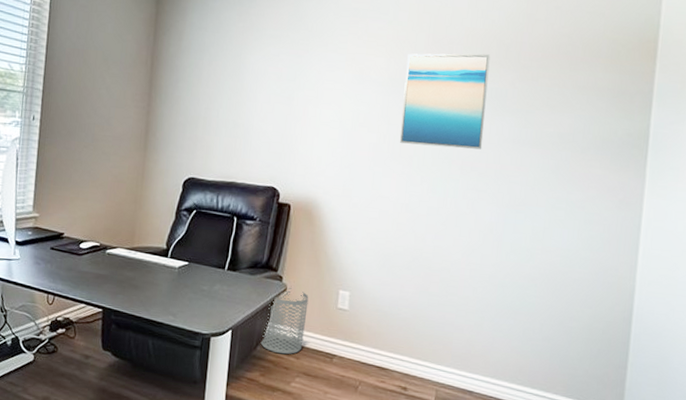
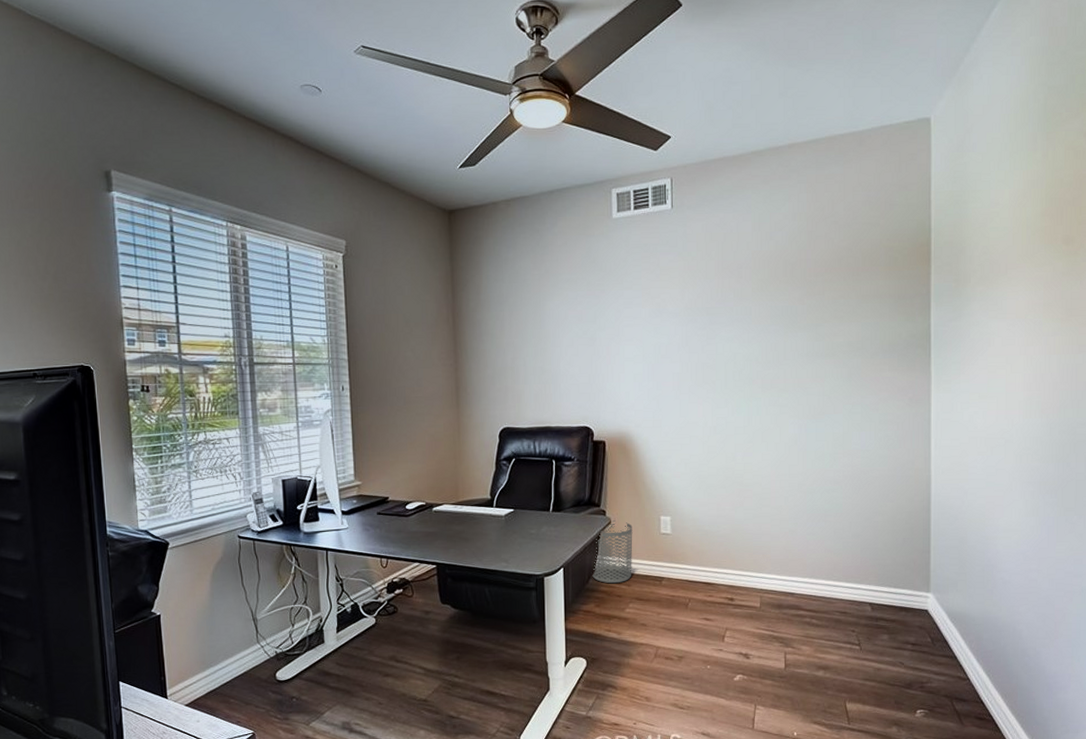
wall art: present [399,53,491,150] -> none [700,274,779,369]

